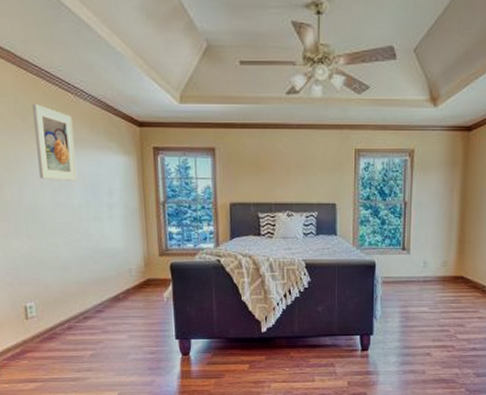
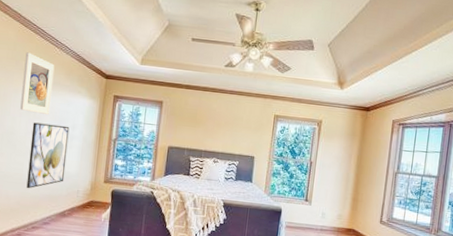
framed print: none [59,192,111,274] -> present [26,122,70,189]

